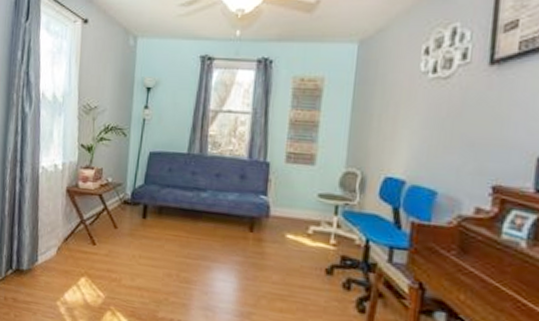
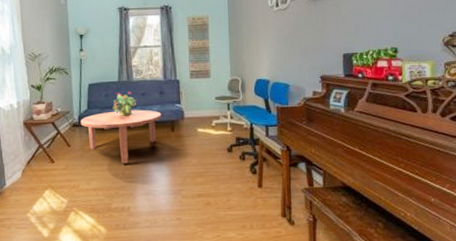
coffee table: none [133,191,239,263] -> present [80,109,162,164]
potted plant: none [175,168,208,201] -> present [112,92,137,116]

